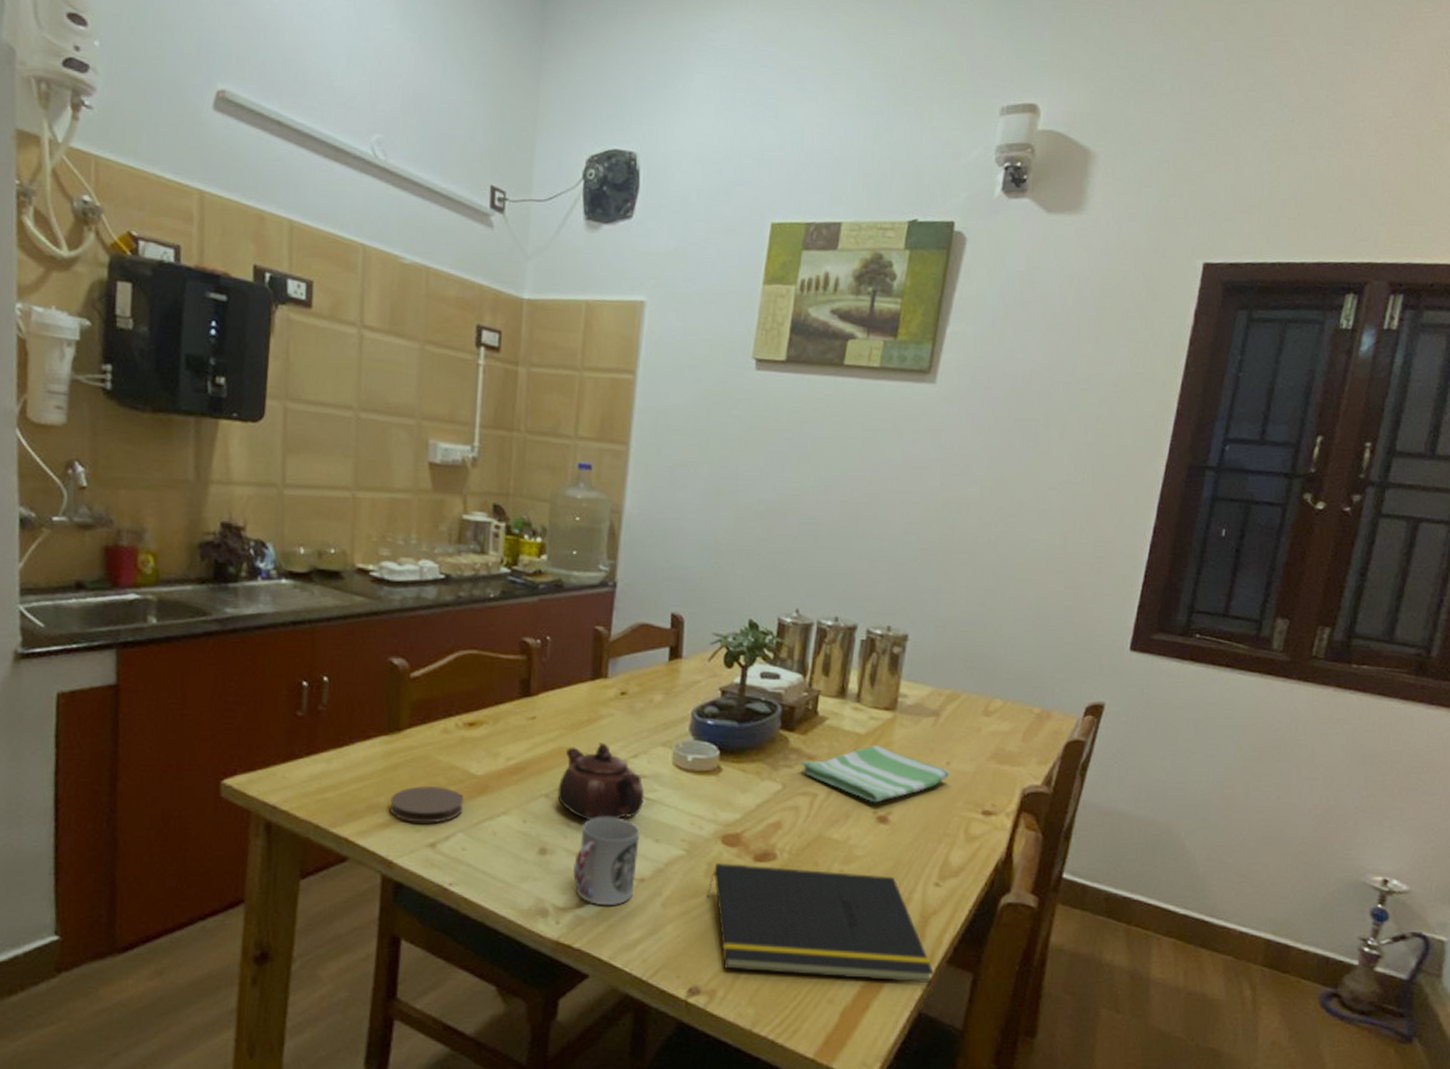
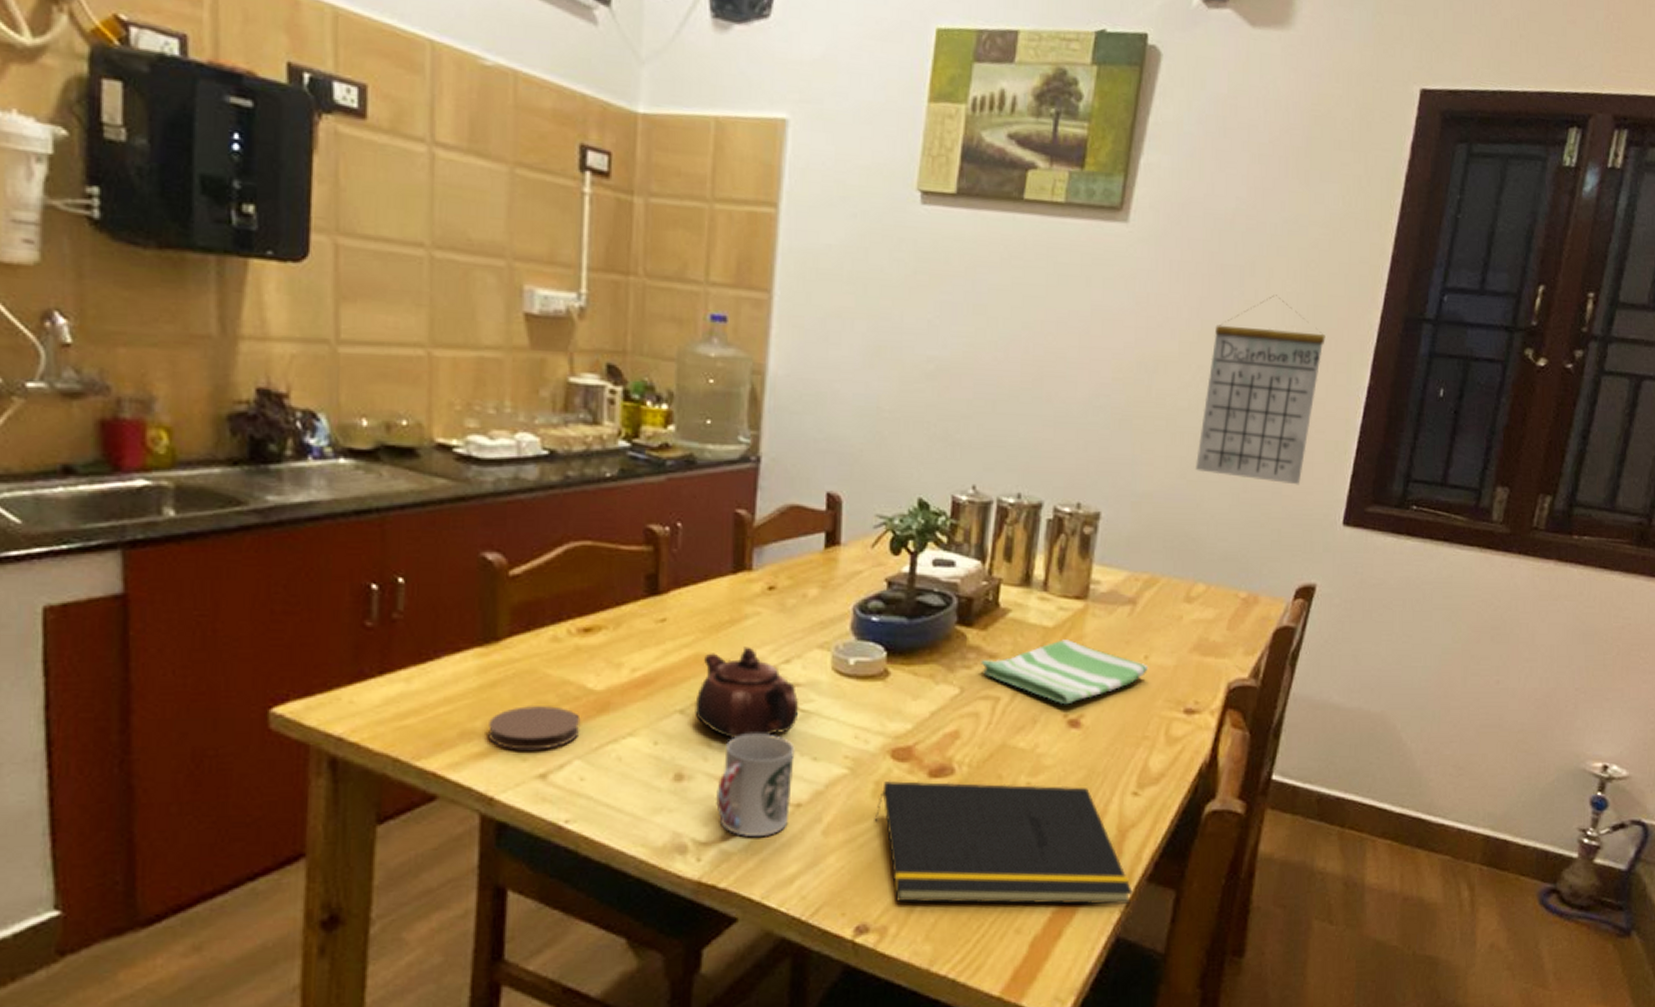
calendar: none [994,445,1114,614] -> present [1196,294,1326,485]

